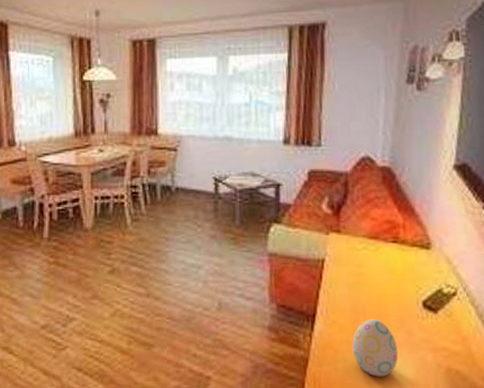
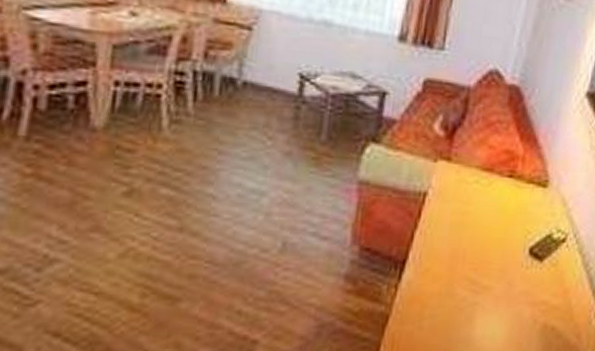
decorative egg: present [352,319,399,377] -> none [443,268,495,336]

